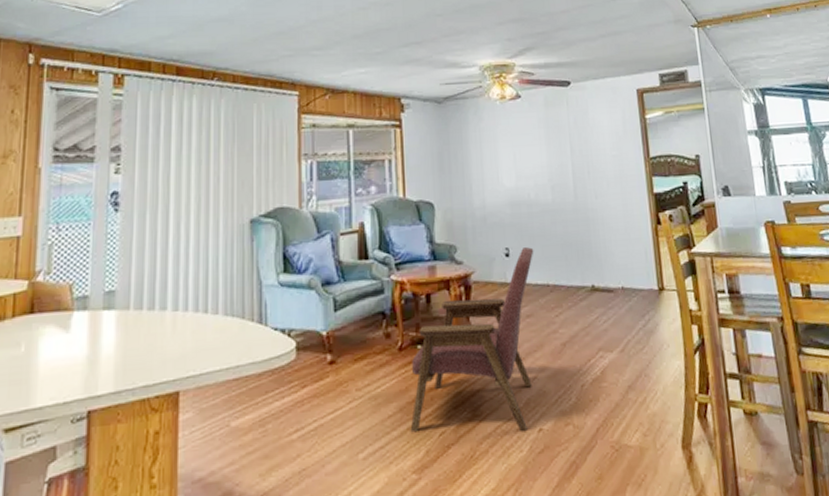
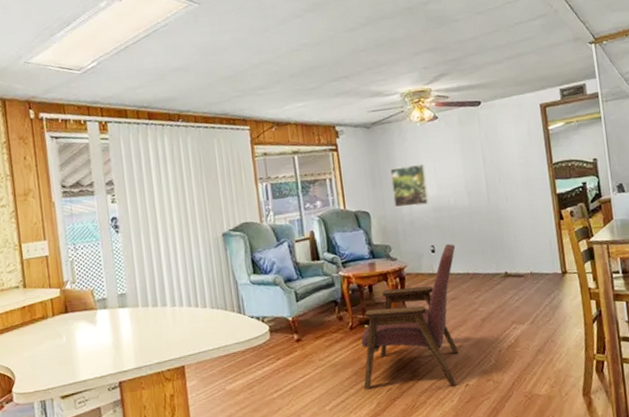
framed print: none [461,148,506,200] -> present [389,163,430,208]

